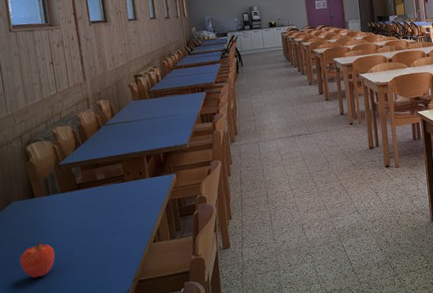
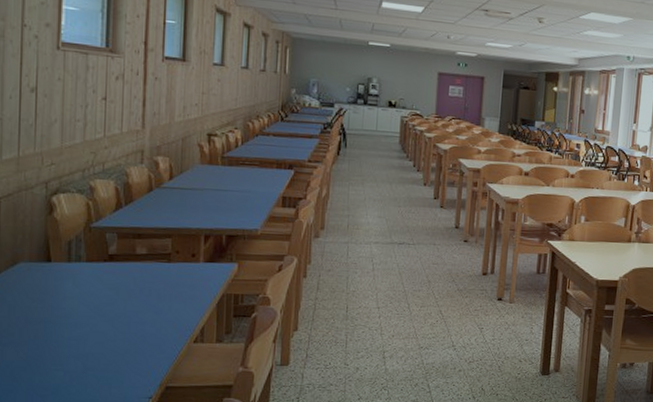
apple: present [20,240,55,278] -> none [16,316,65,363]

